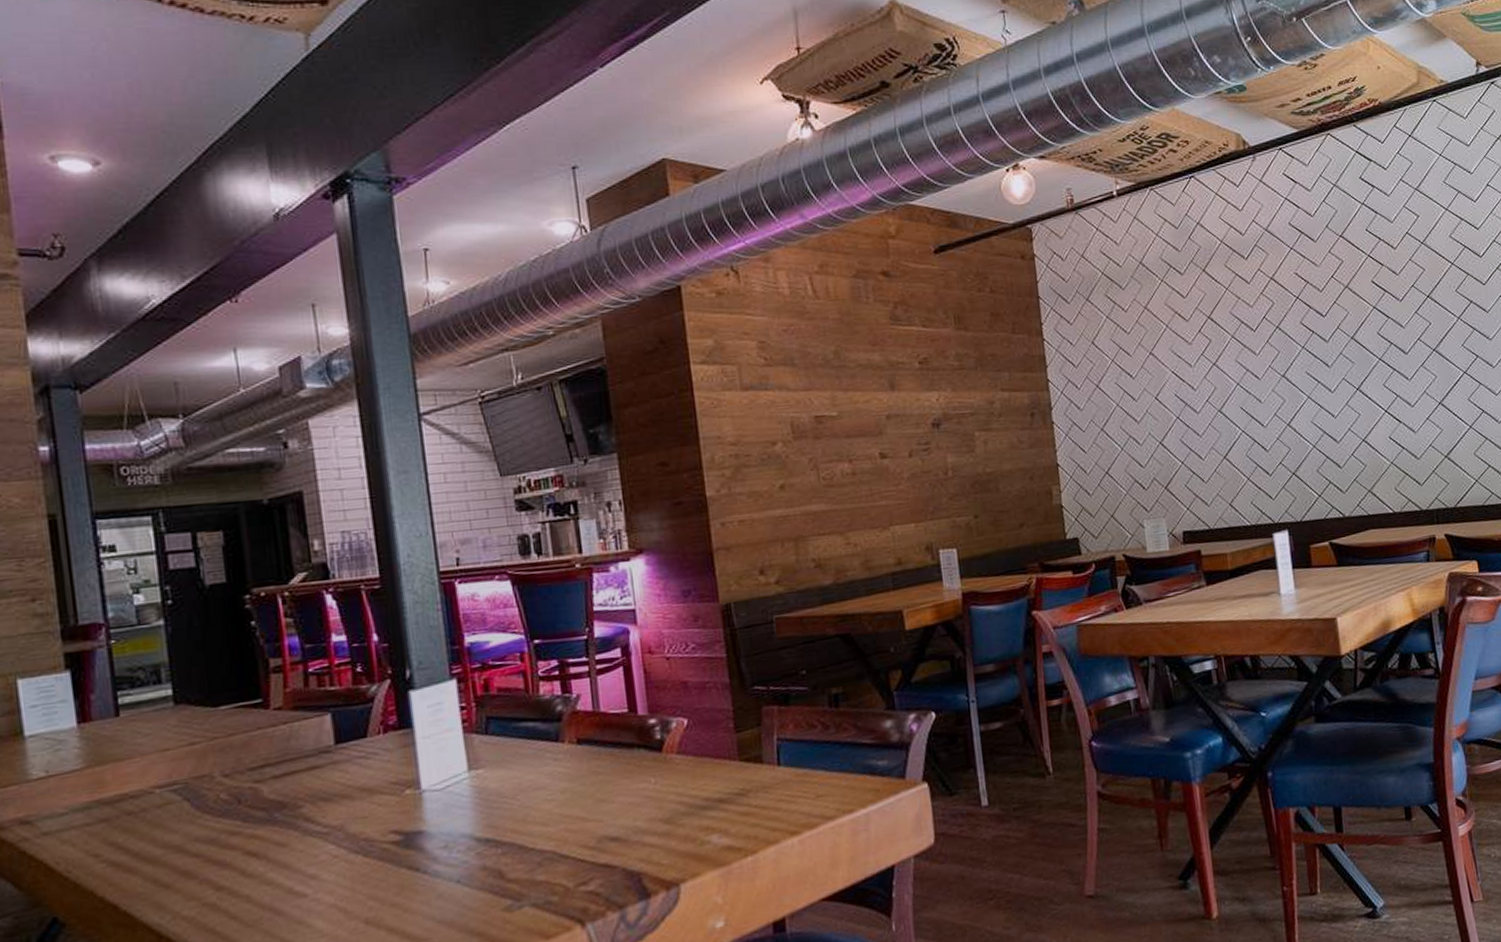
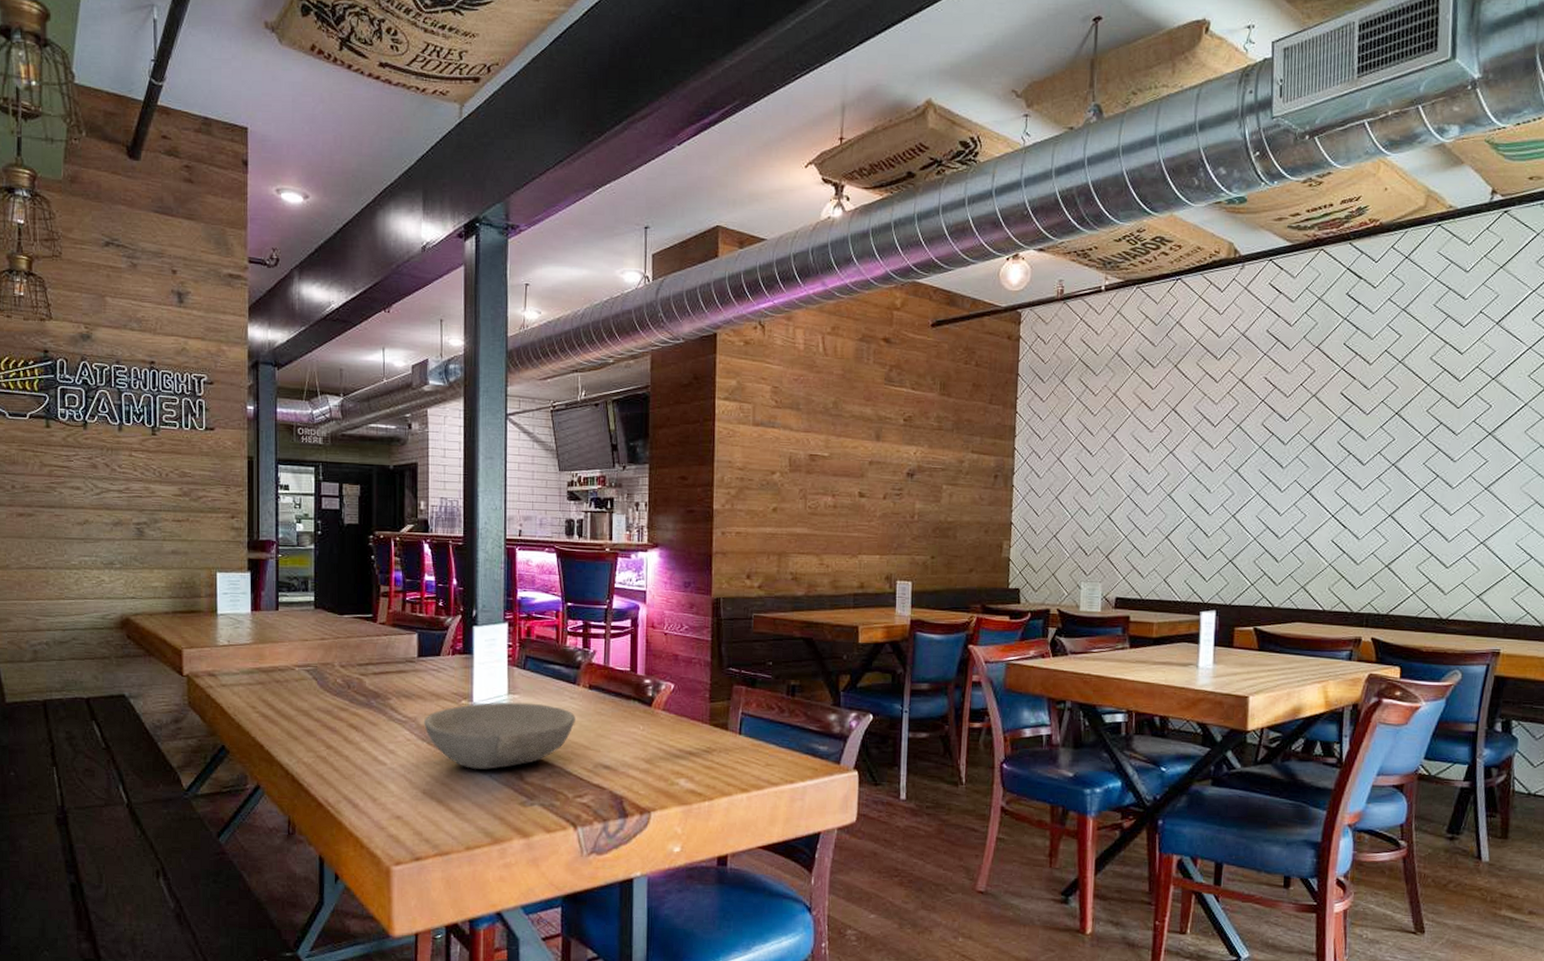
bowl: none [355,774,565,878] -> present [424,702,575,770]

